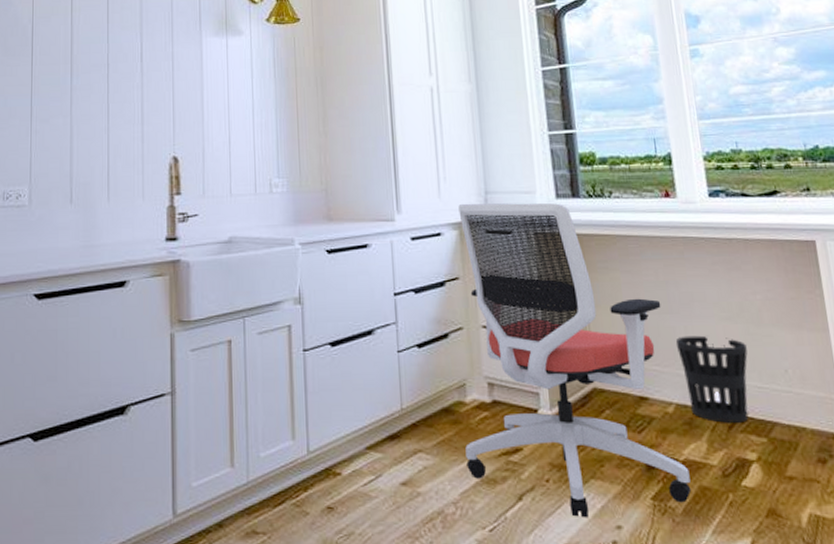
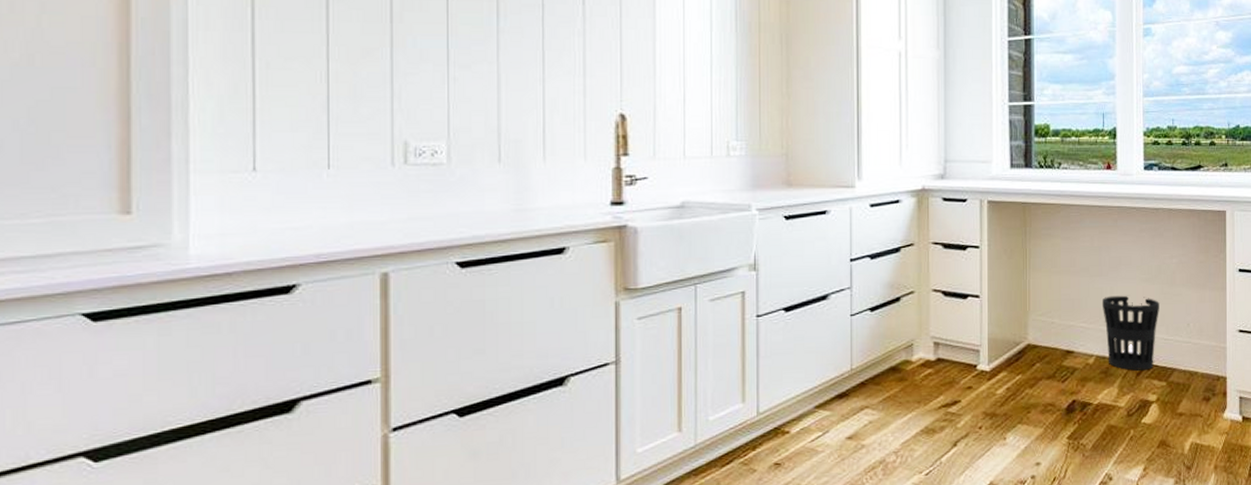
office chair: present [458,202,692,518] -> none [909,171,1101,458]

